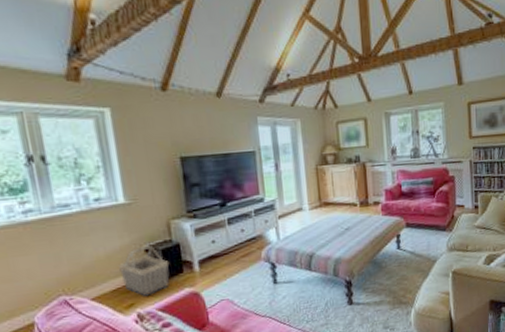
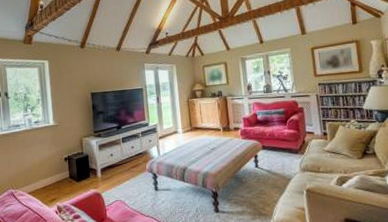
basket: present [119,245,170,297] -> none [47,155,81,194]

